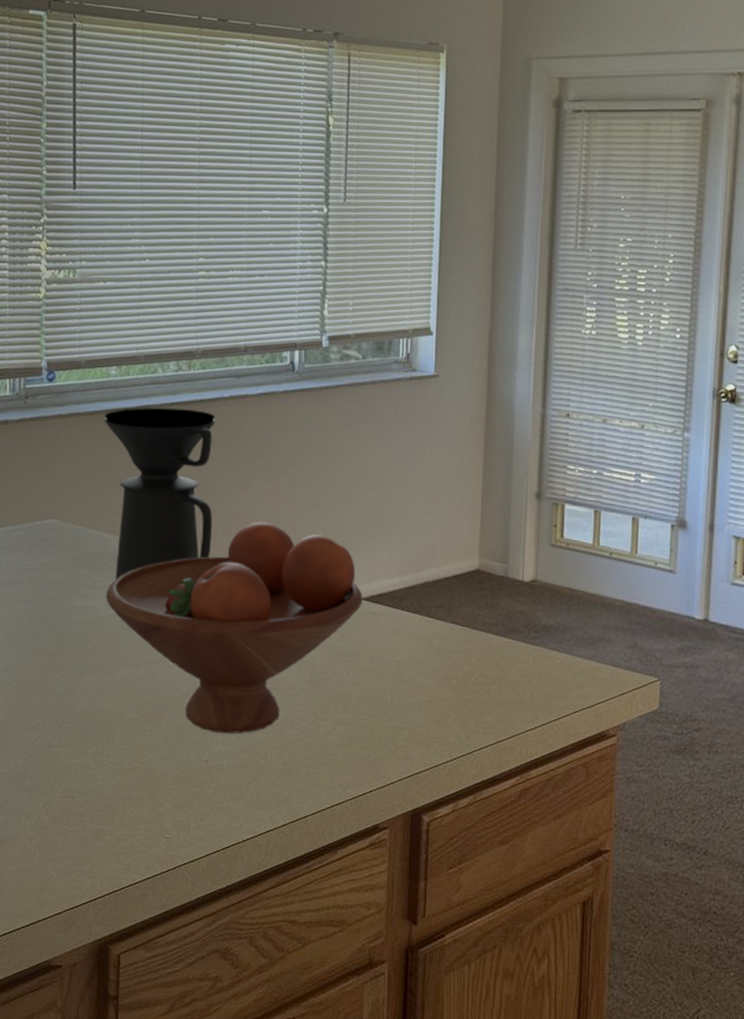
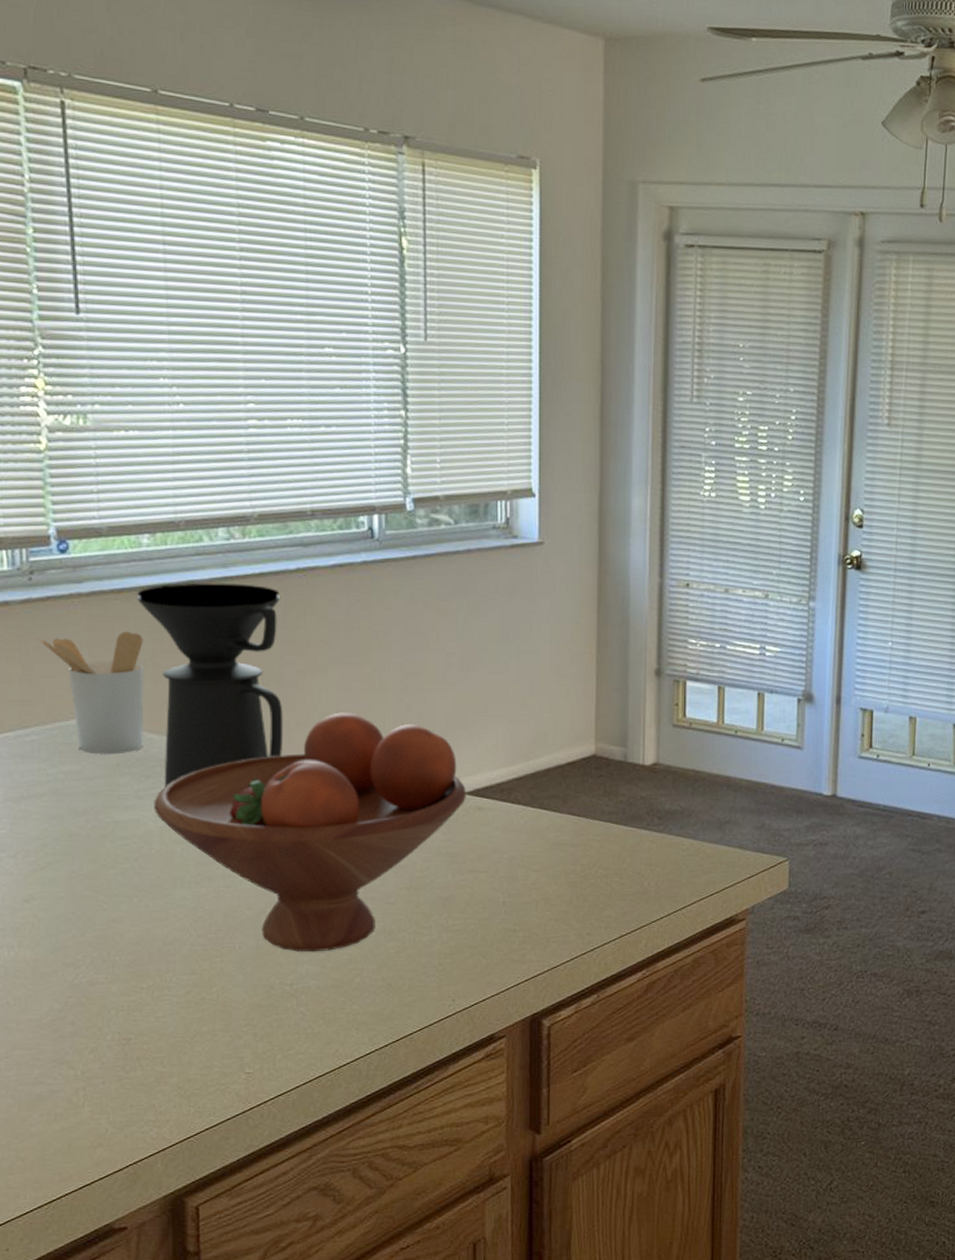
utensil holder: none [27,447,107,550] -> present [37,631,144,755]

